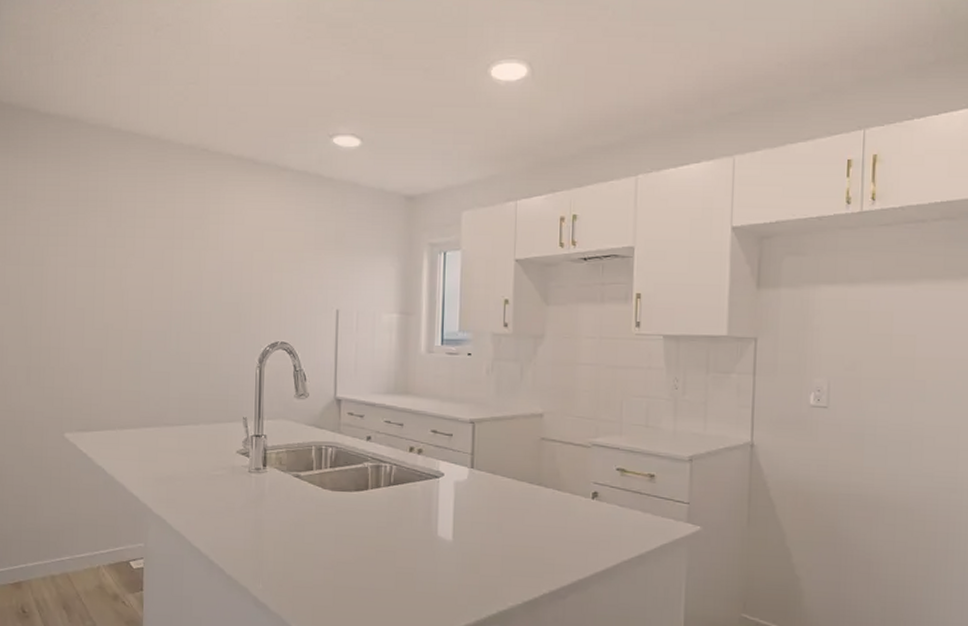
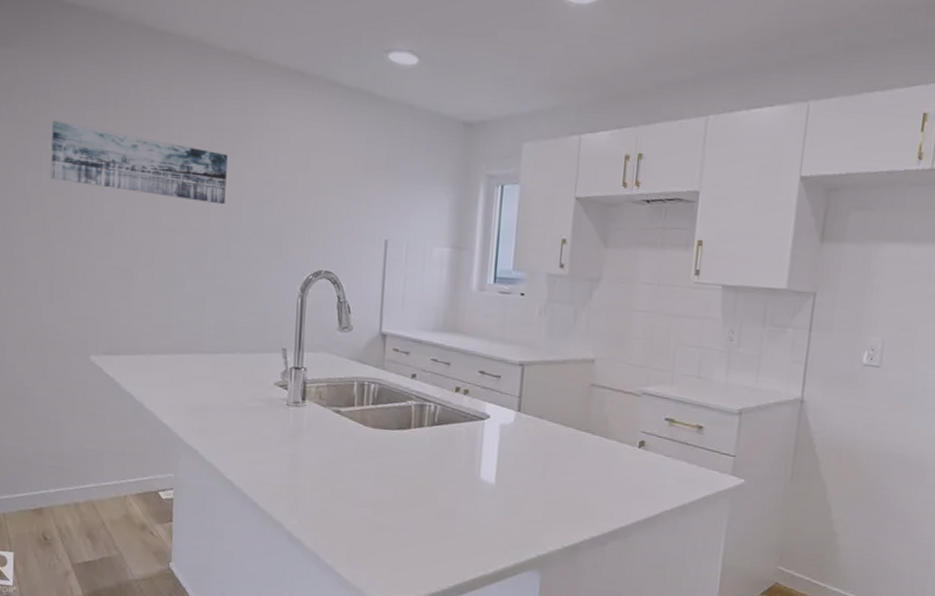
wall art: none [28,217,188,286] -> present [51,120,228,205]

